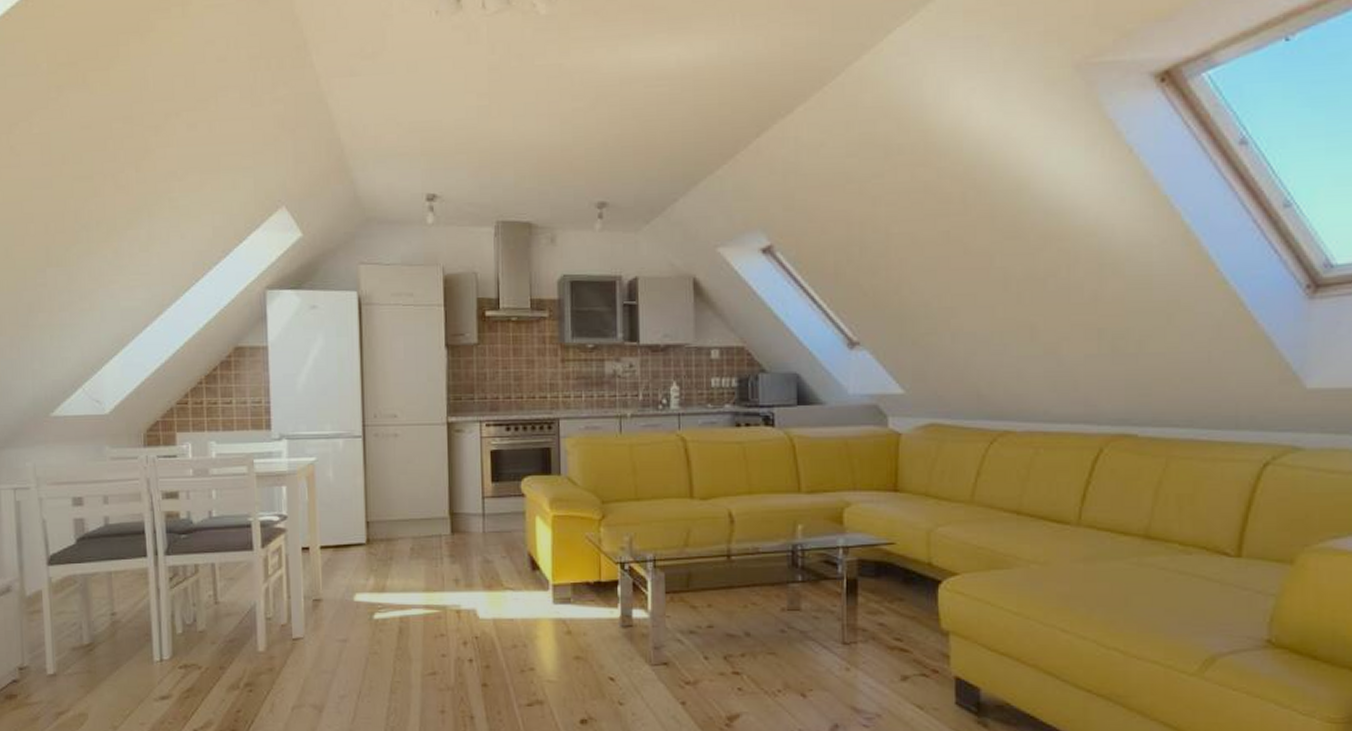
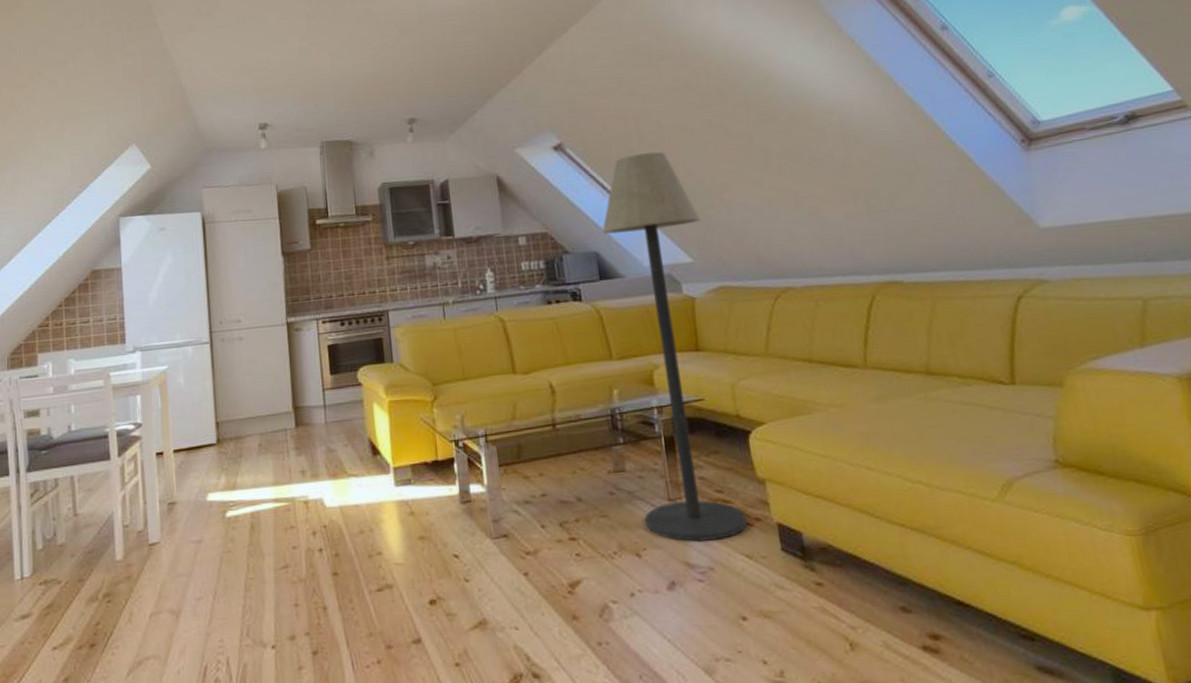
floor lamp: none [806,265,923,688] -> present [602,152,747,542]

